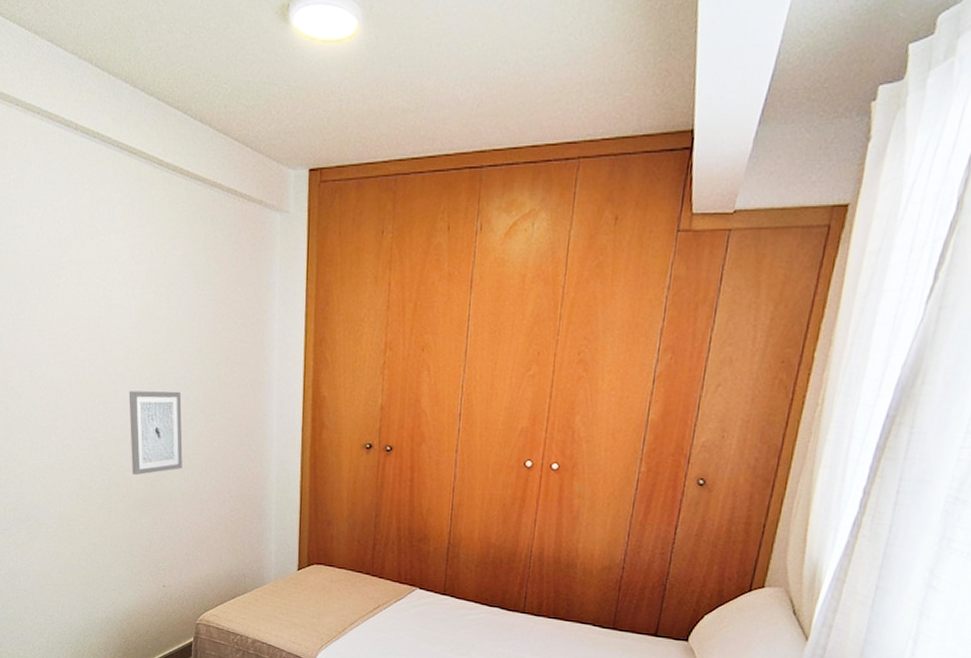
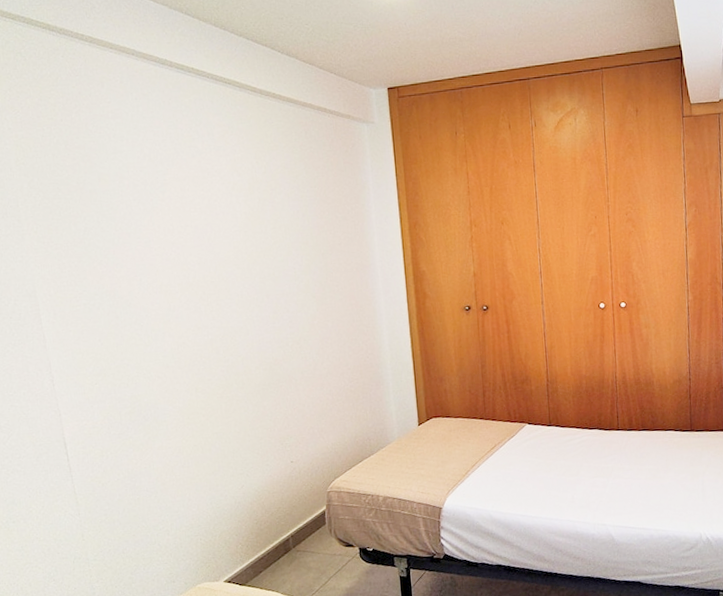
wall art: present [129,390,183,475] -> none [241,281,299,362]

